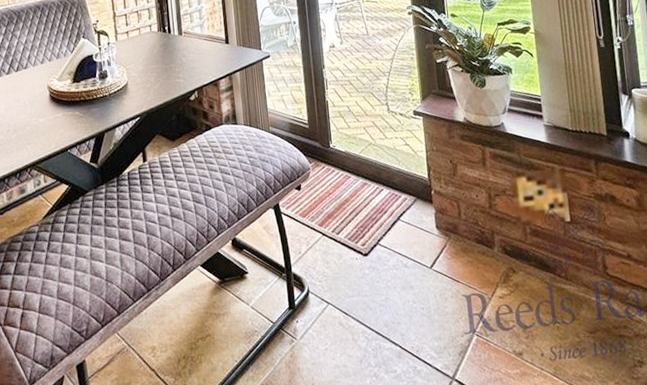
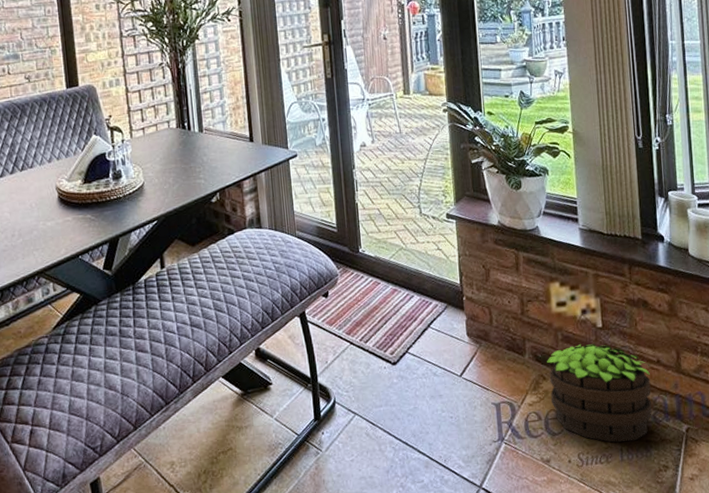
potted plant: none [516,238,625,337] -> present [547,344,652,443]

